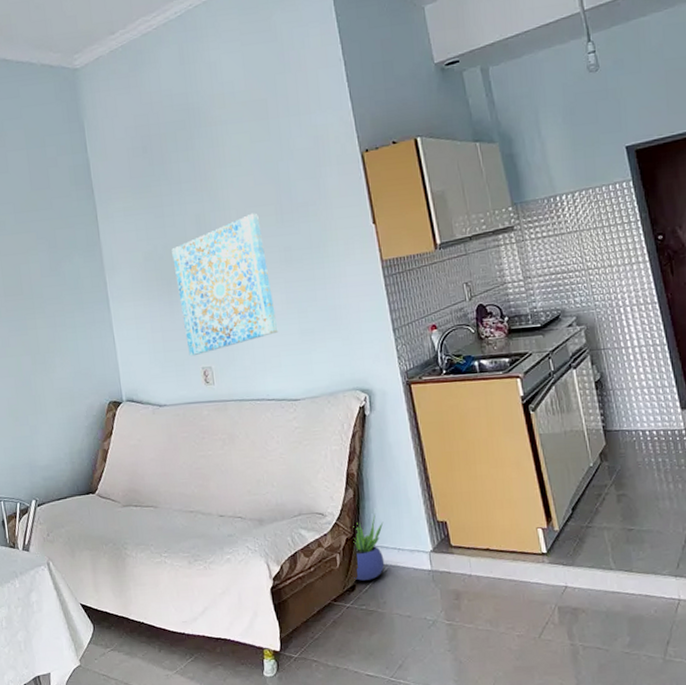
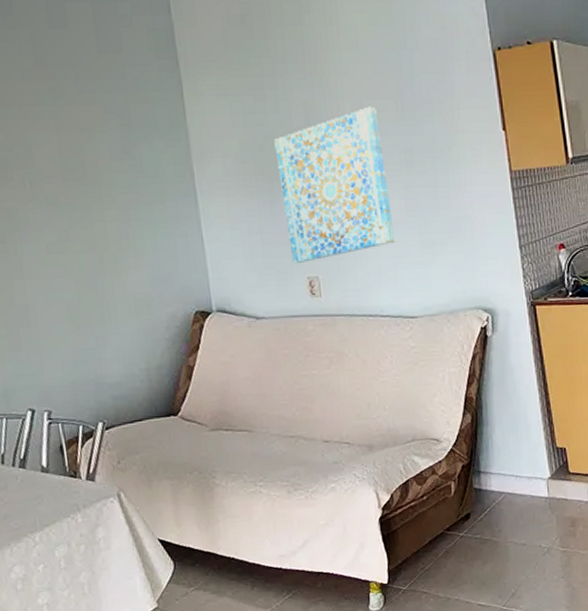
potted plant: present [353,513,385,581] -> none [469,439,502,509]

